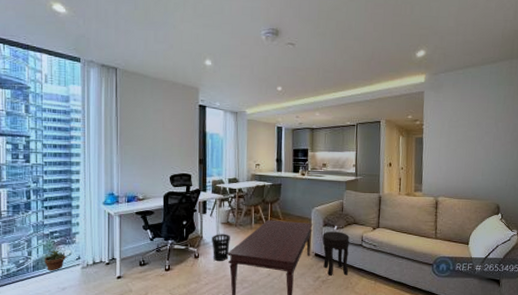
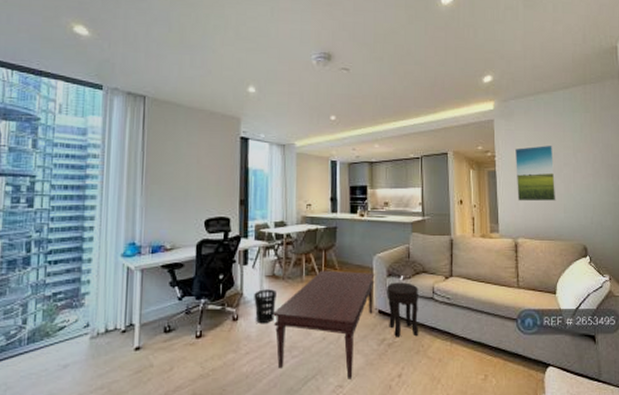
potted plant: present [43,246,68,271] -> none [41,311,74,344]
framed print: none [440,115,477,166] -> present [514,144,556,202]

